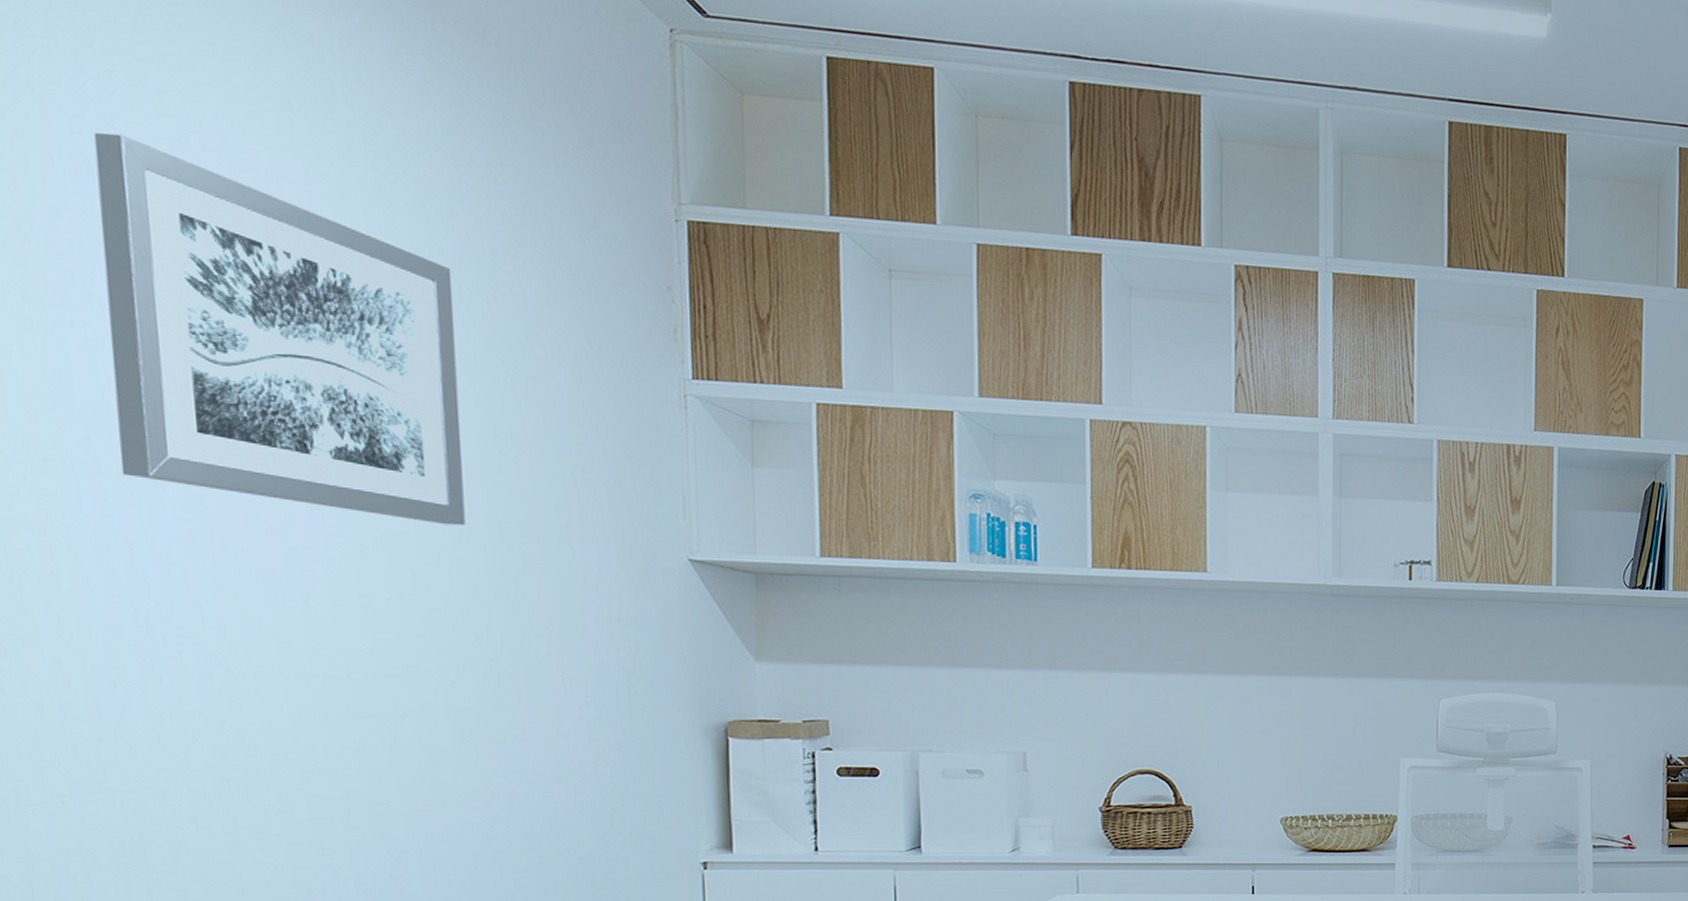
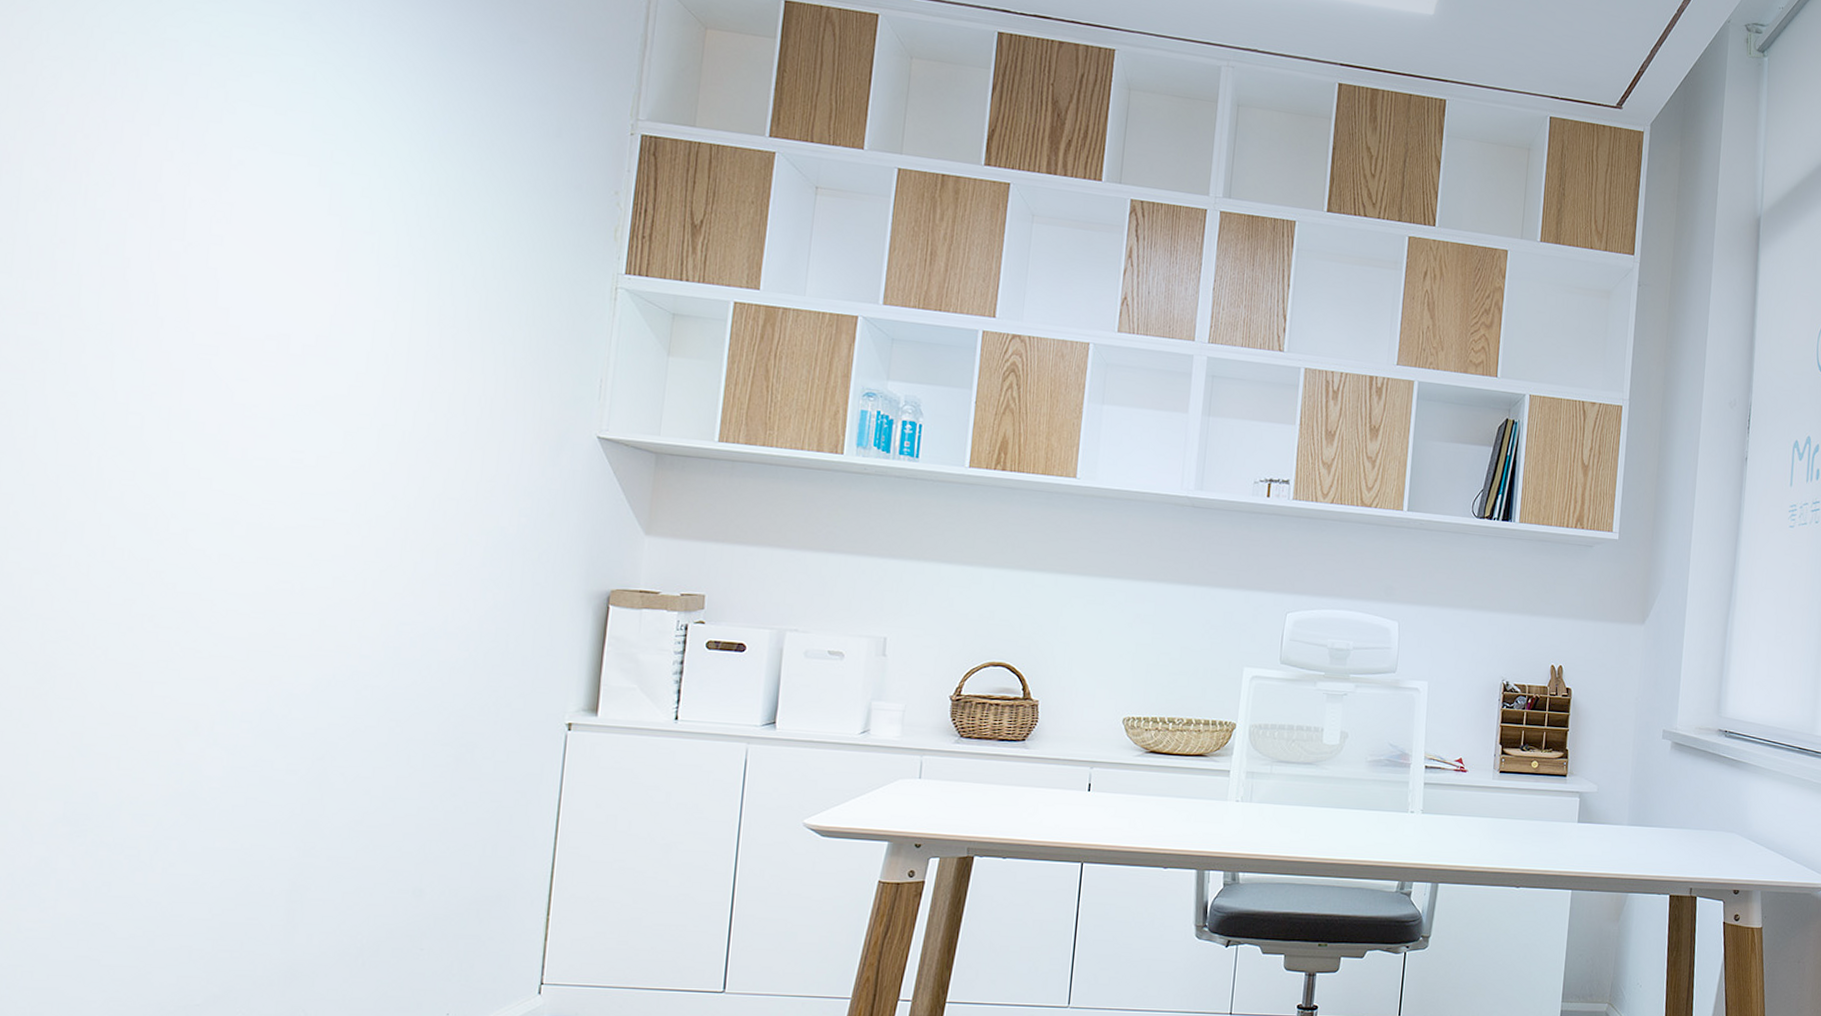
wall art: present [93,133,466,526] -> none [102,33,426,394]

